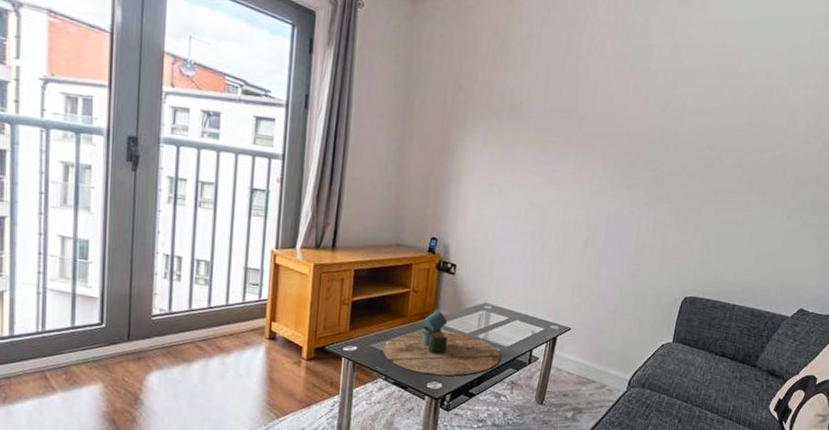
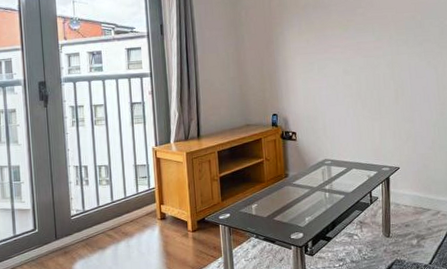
decorative tray: present [383,310,500,376] -> none [250,172,346,227]

